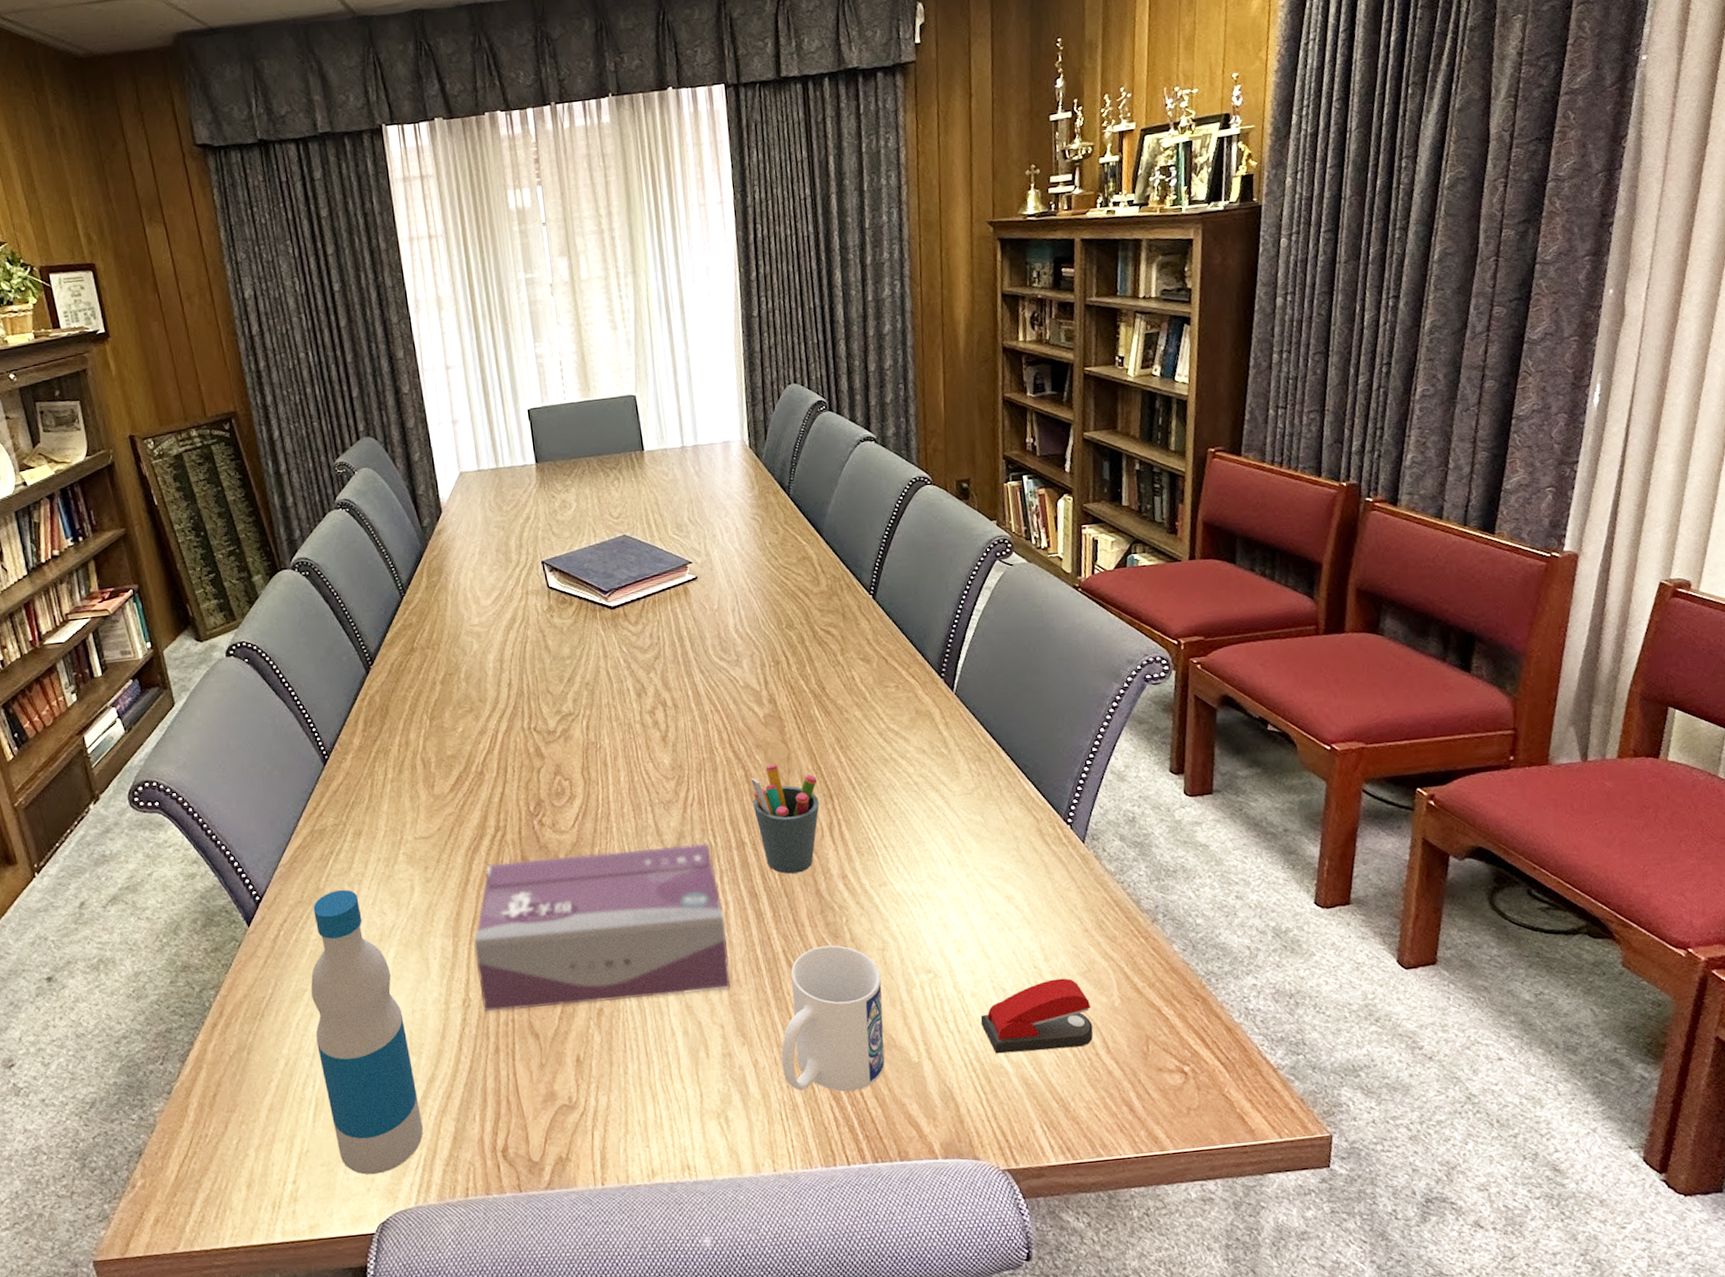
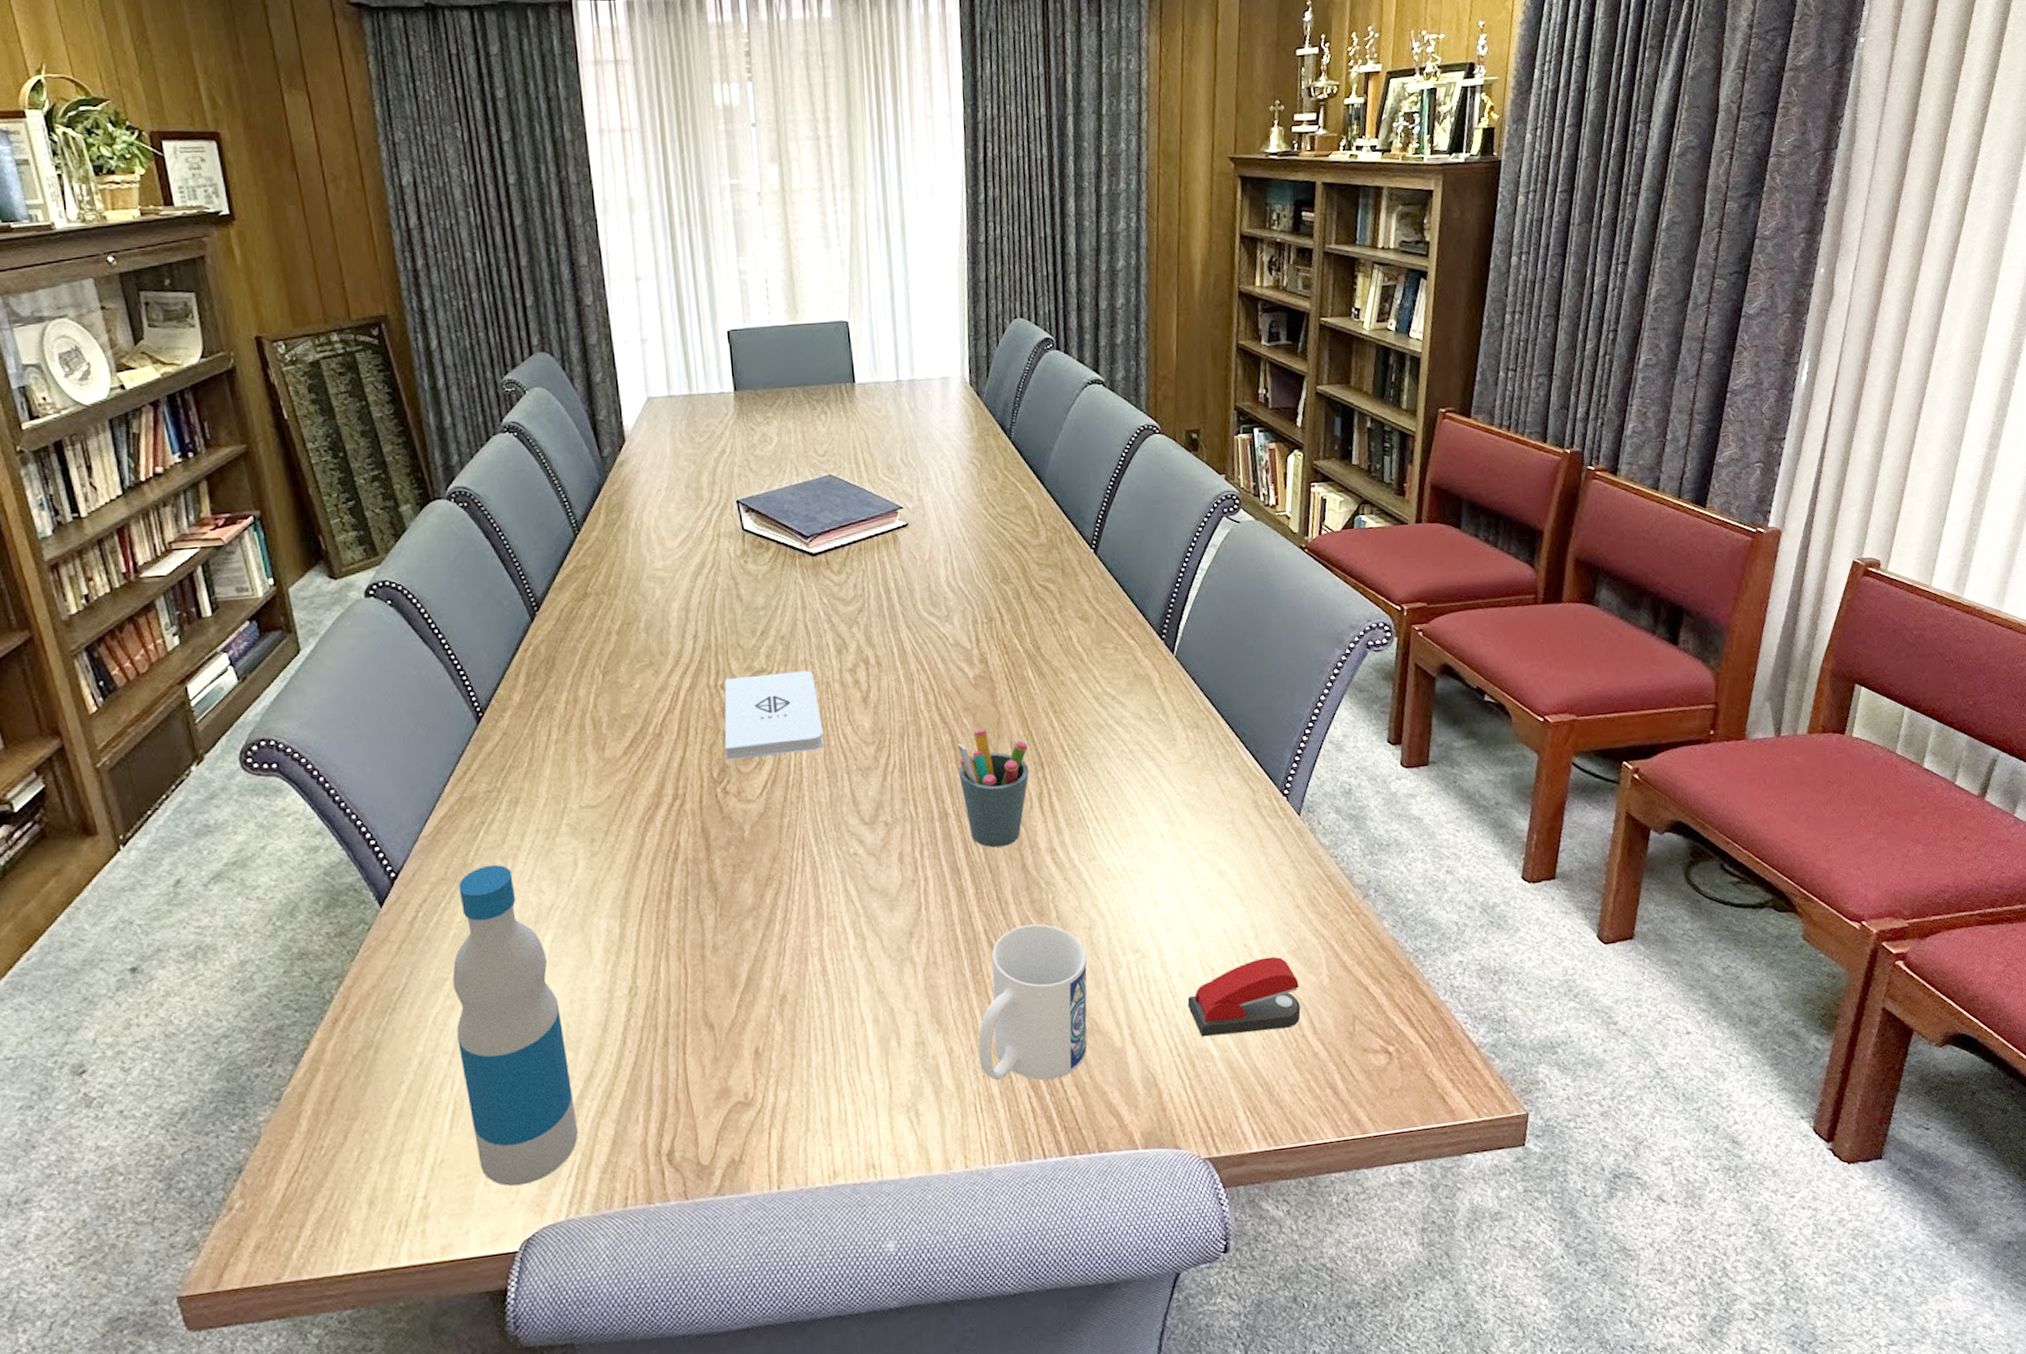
tissue box: present [473,843,730,1012] -> none [643,814,927,1001]
notepad: none [537,713,629,796] -> present [724,670,824,761]

